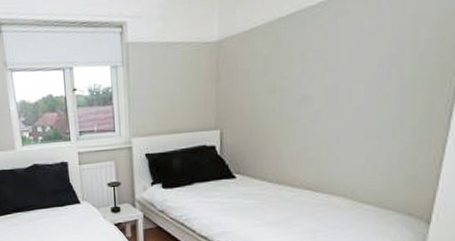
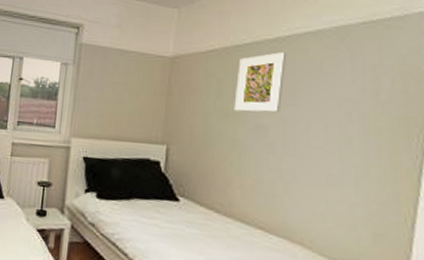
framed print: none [280,17,329,86] -> present [234,52,287,112]

